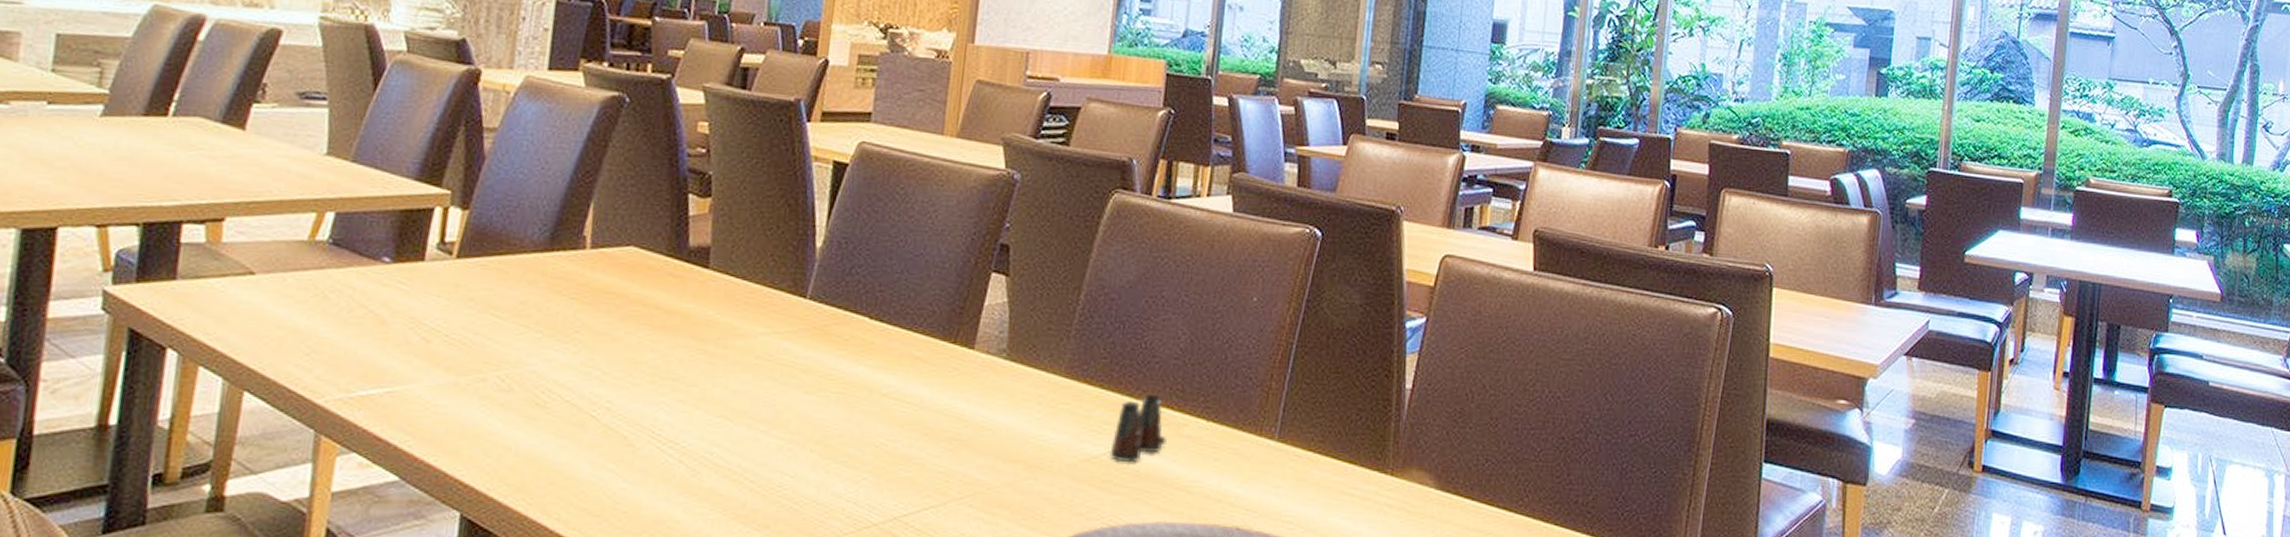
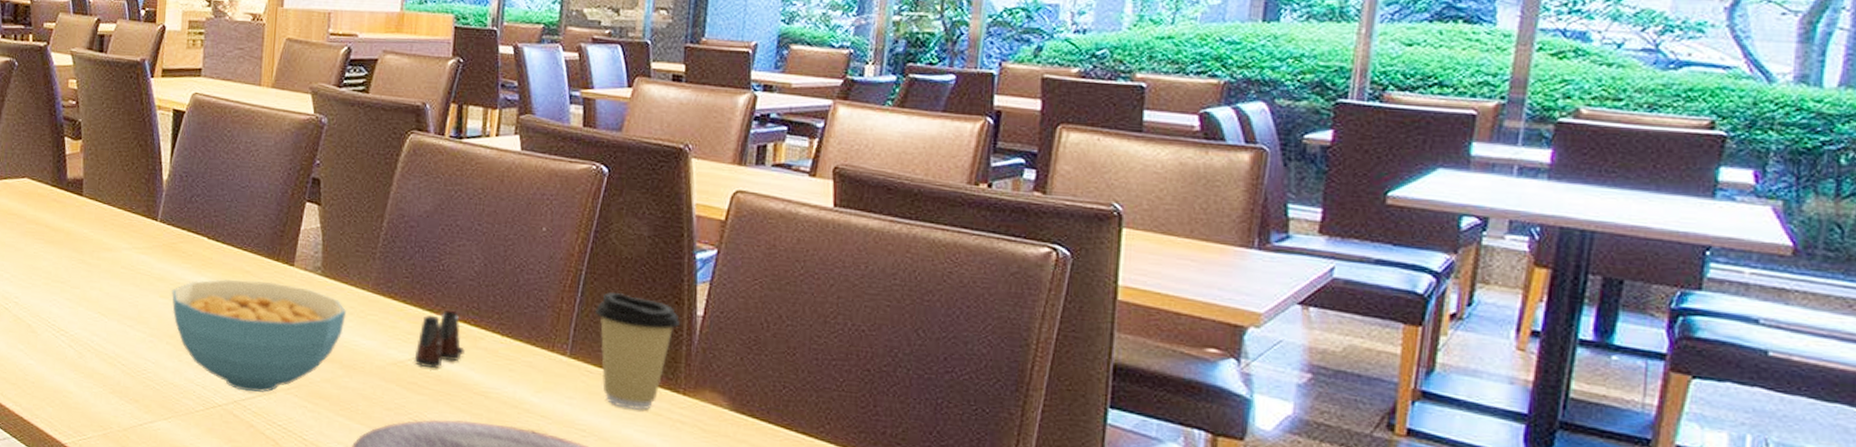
cereal bowl: none [819,368,1034,505] -> present [171,279,346,392]
coffee cup: none [1305,366,1389,495] -> present [595,292,680,410]

